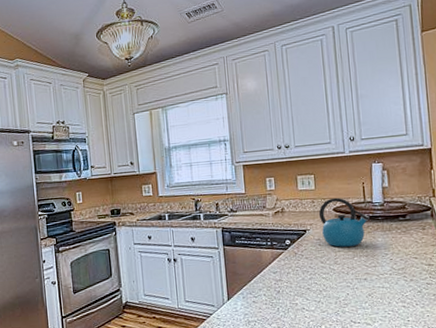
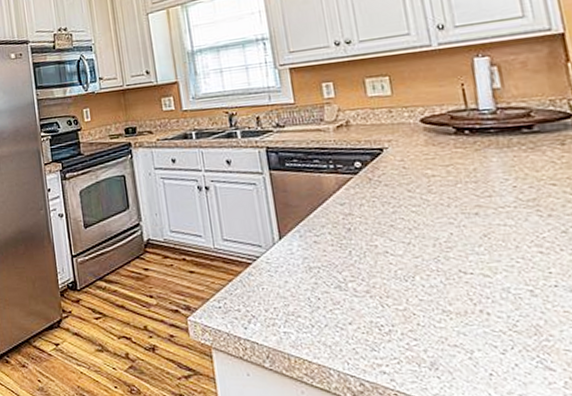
kettle: present [318,197,371,247] -> none [399,104,478,171]

